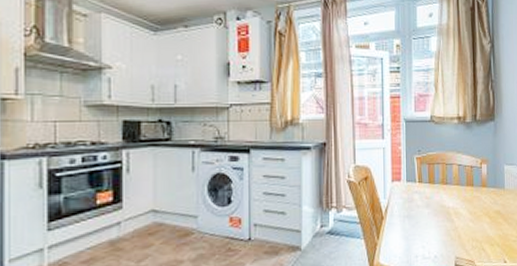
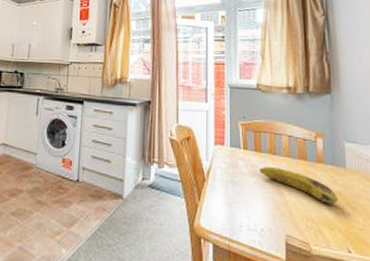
fruit: none [433,195,498,223] -> present [260,166,339,204]

